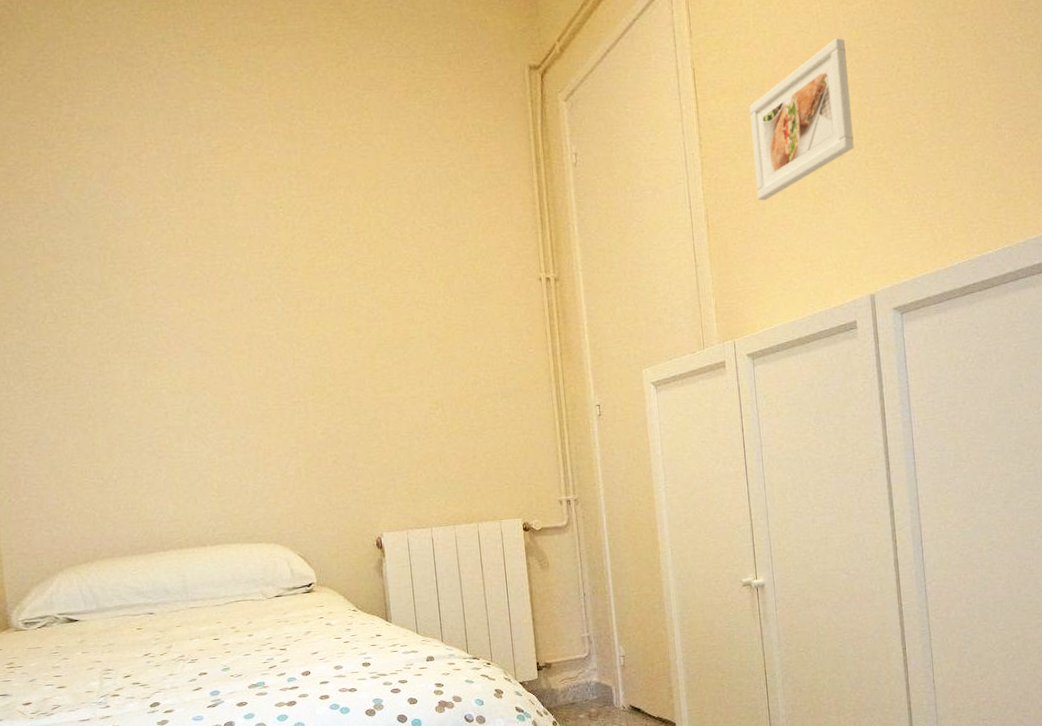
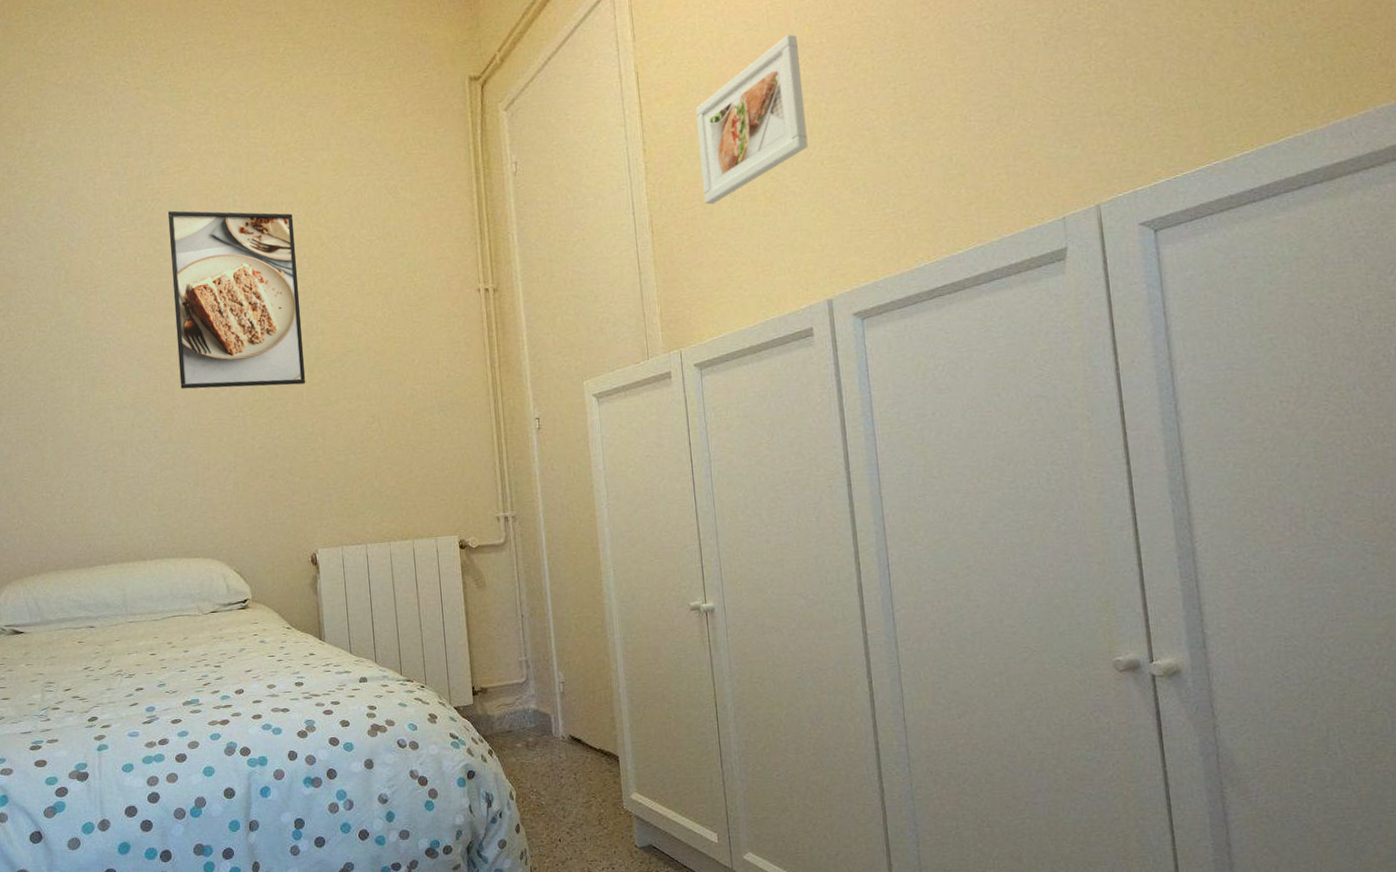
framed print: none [219,191,368,375] -> present [167,210,306,389]

